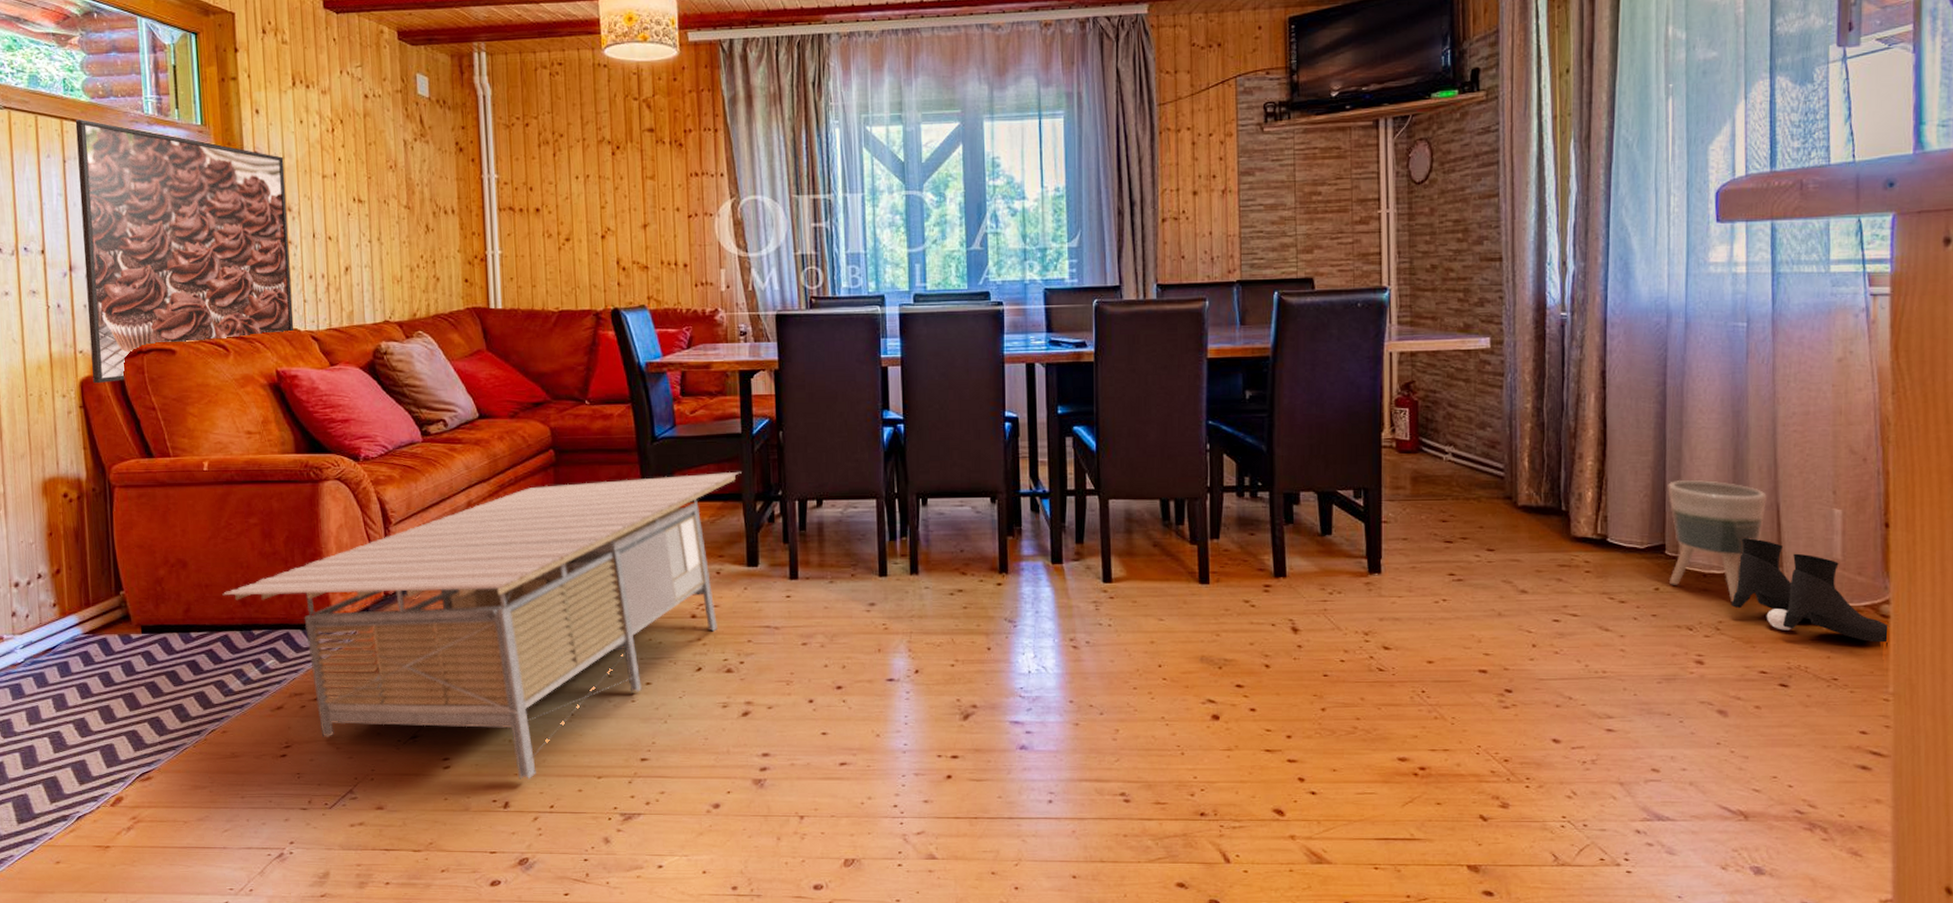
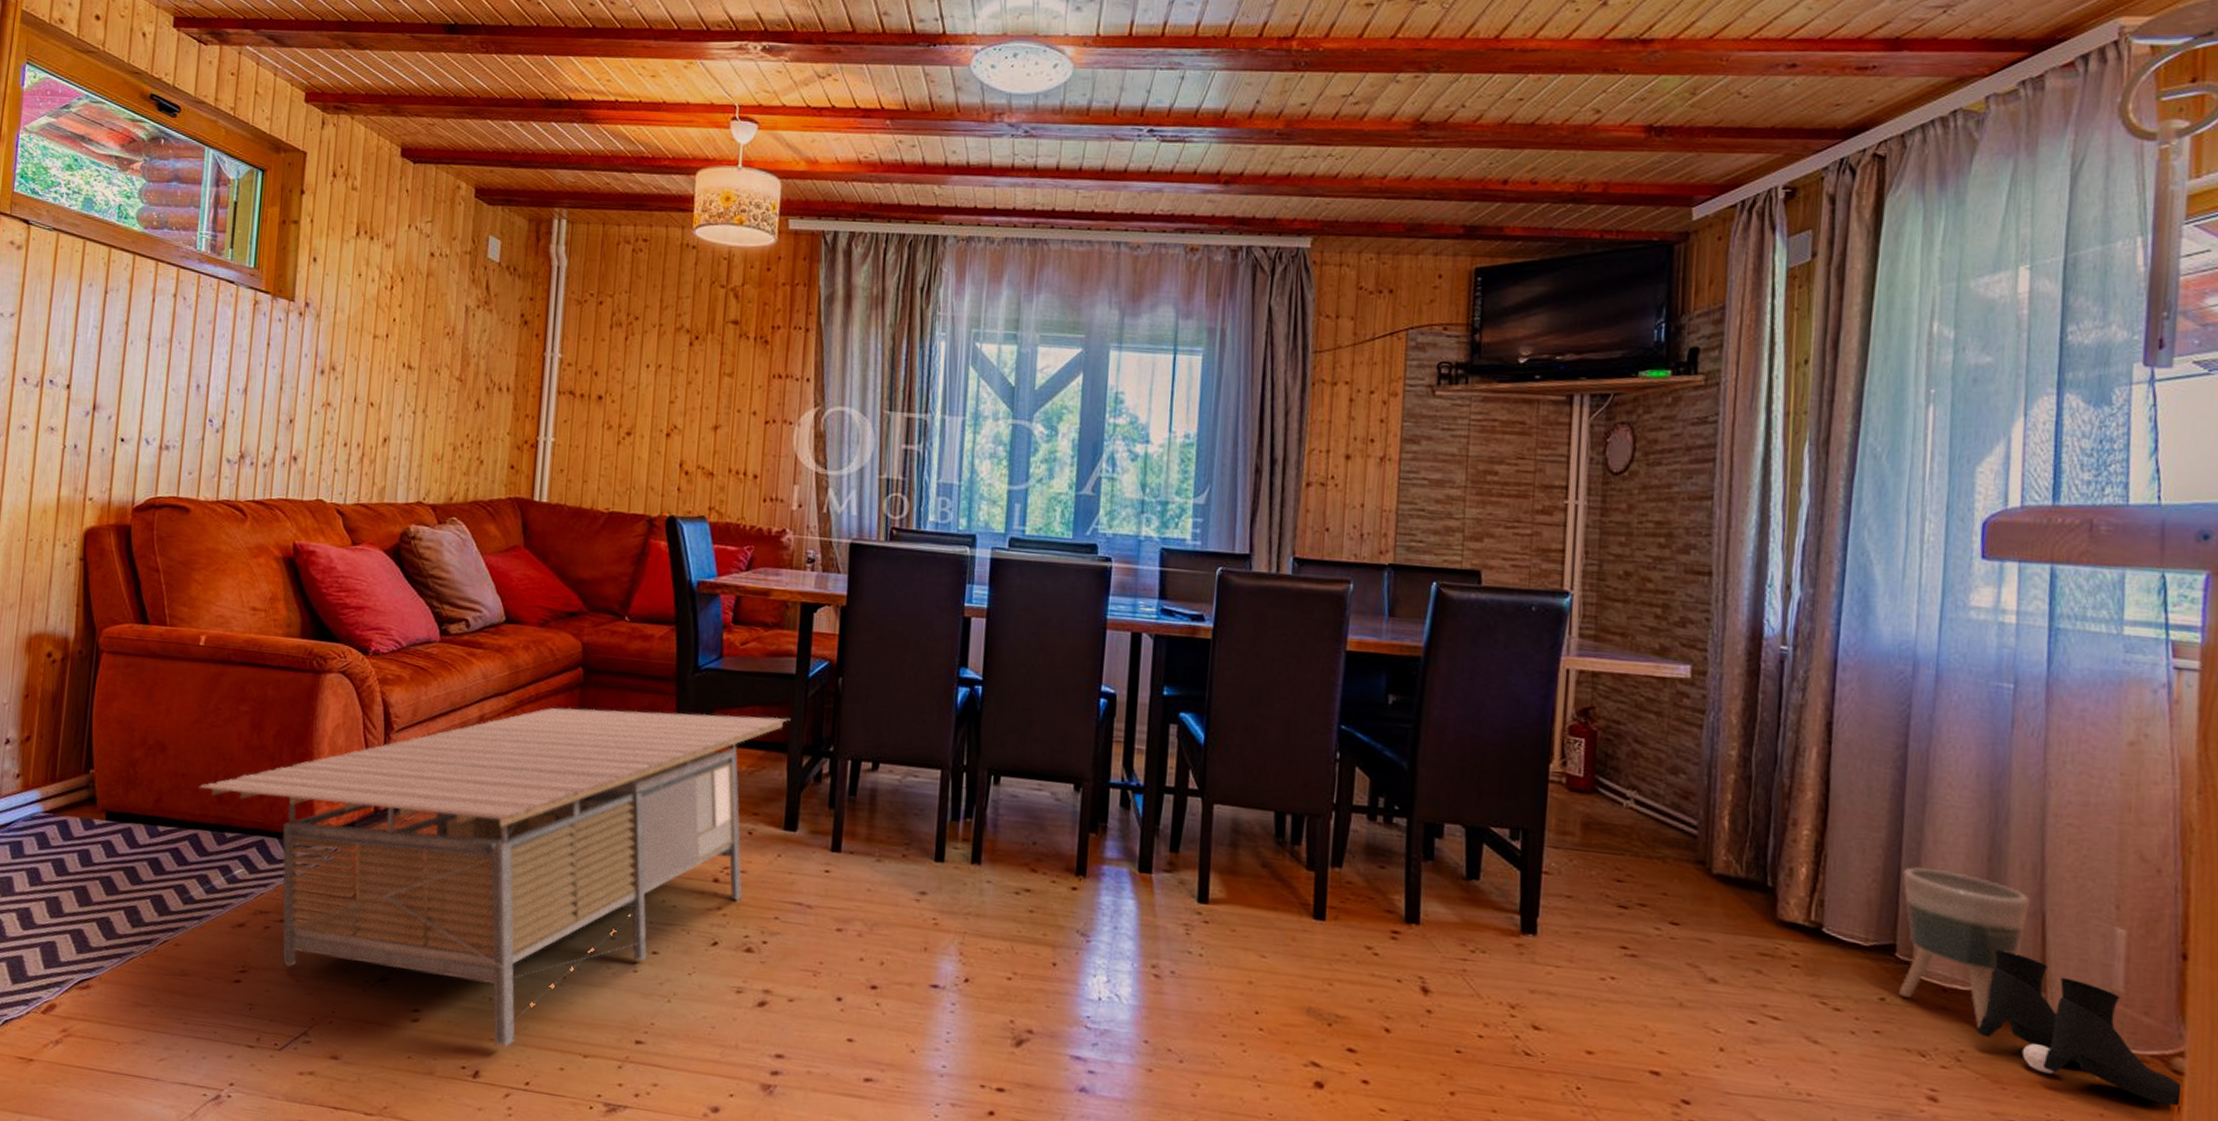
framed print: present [75,119,294,384] -> none [97,249,335,536]

